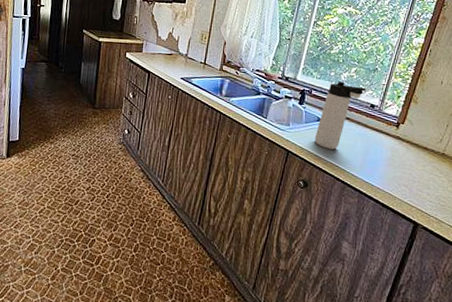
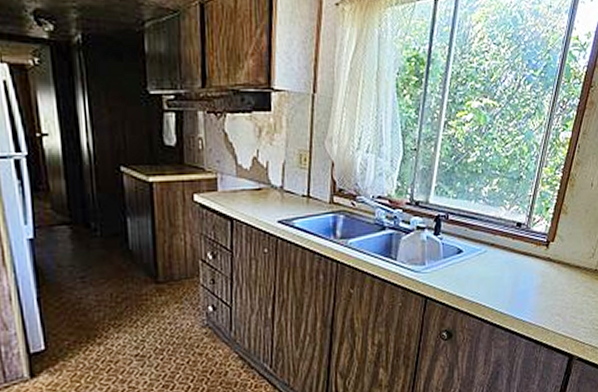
thermos bottle: present [314,81,366,150] -> none [456,198,511,287]

